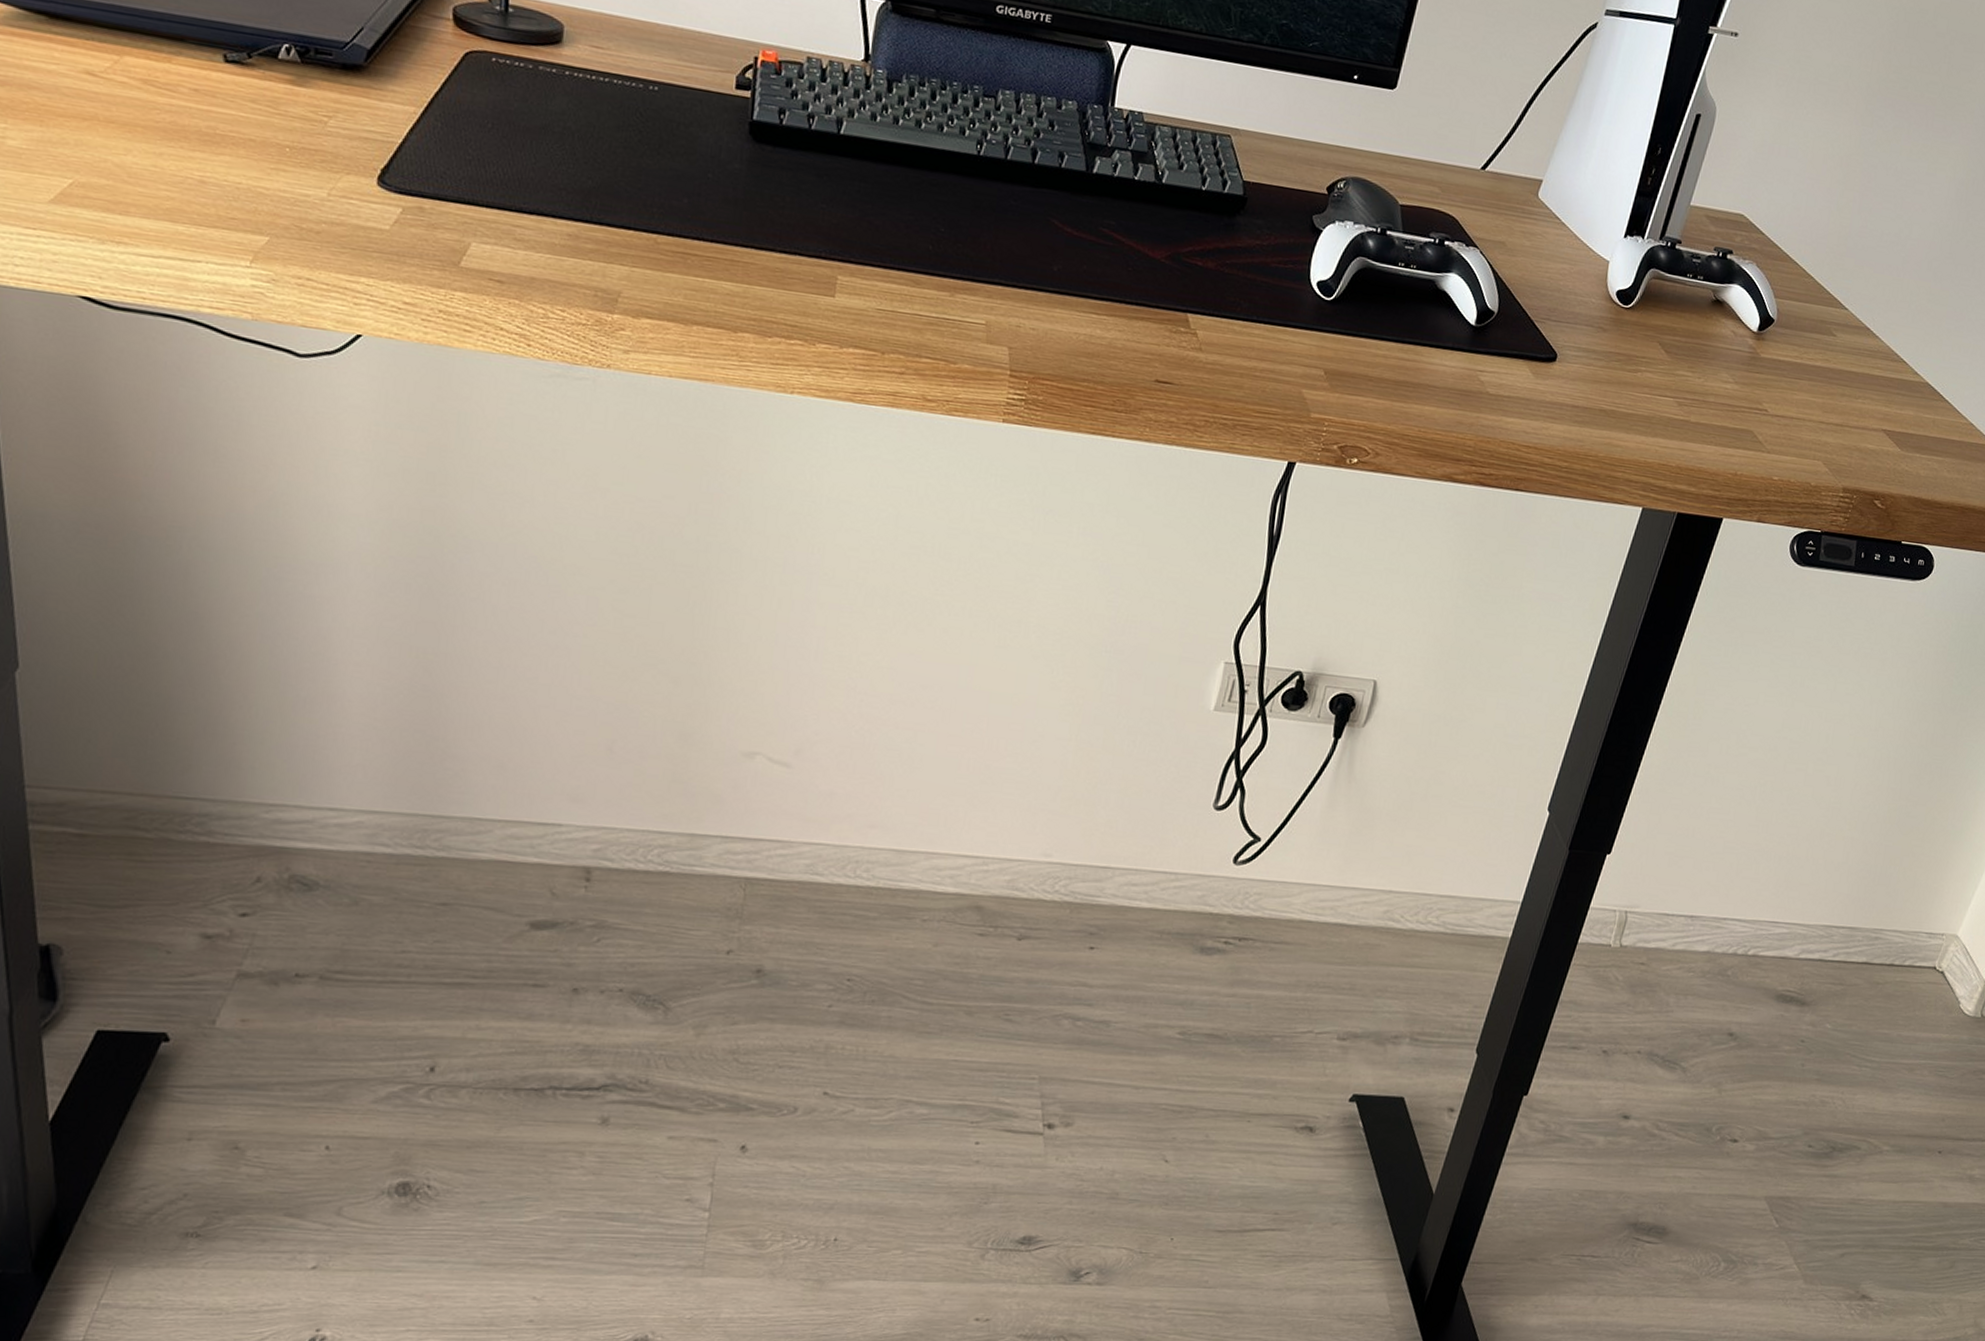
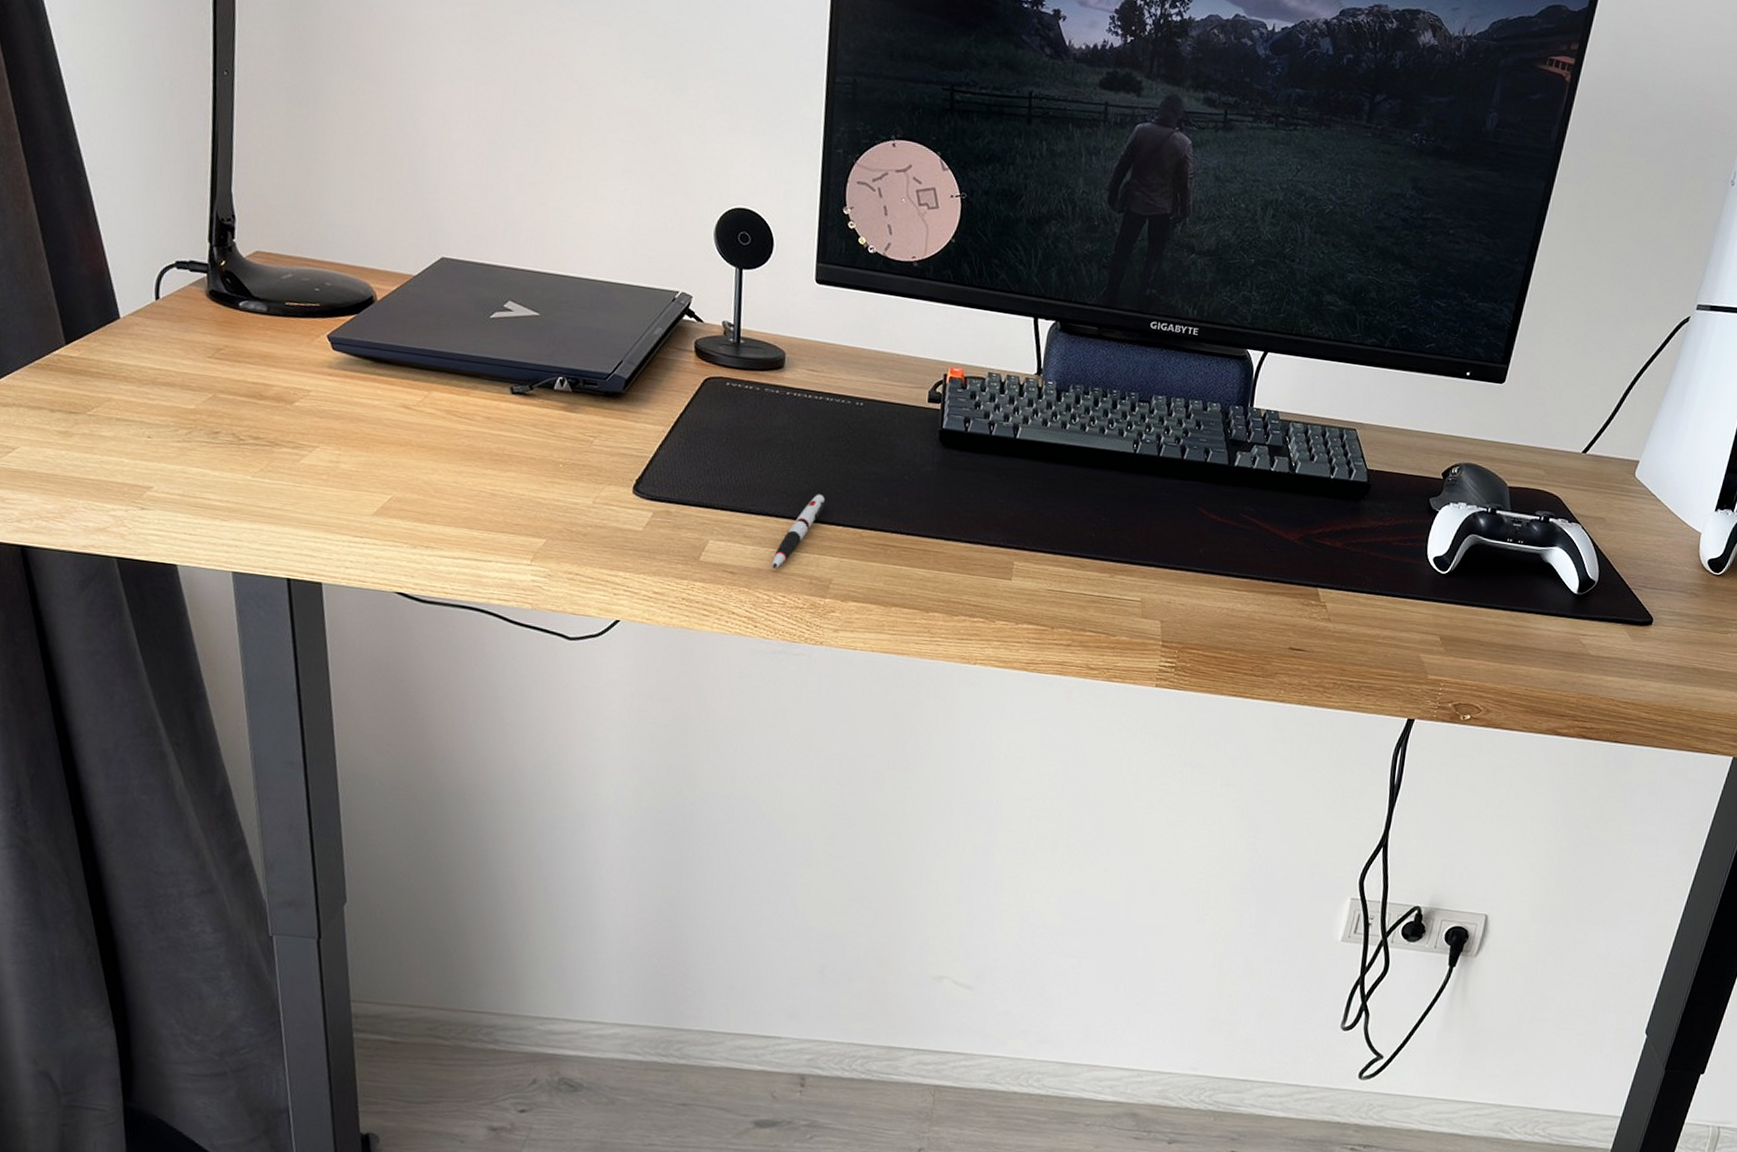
pen: none [548,192,613,278] -> present [772,494,825,569]

